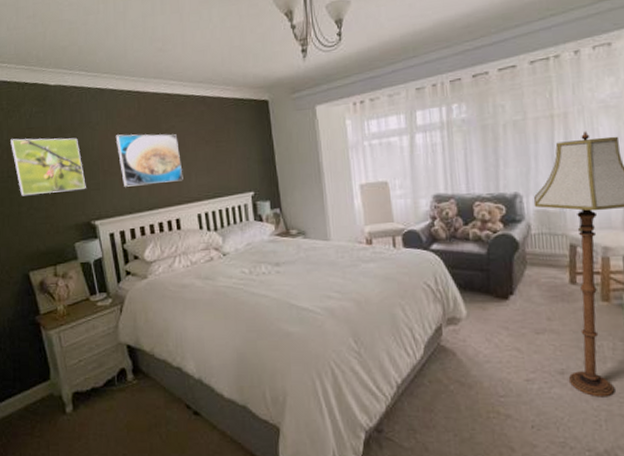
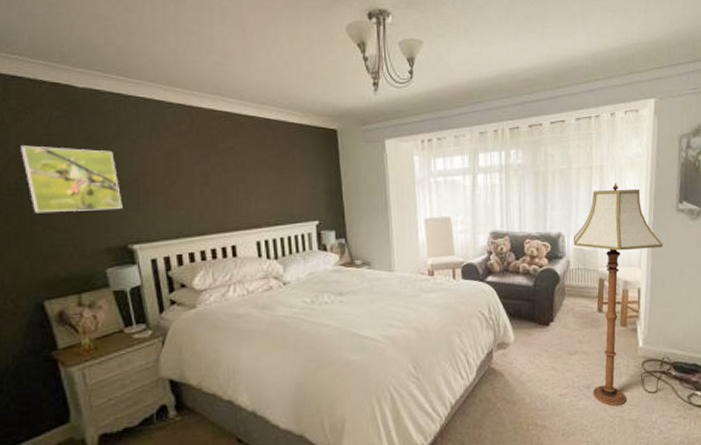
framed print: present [115,134,183,187] -> none [161,151,241,209]

